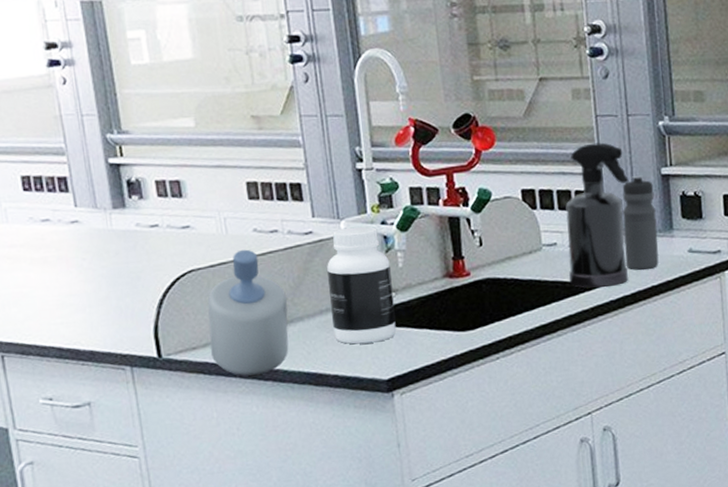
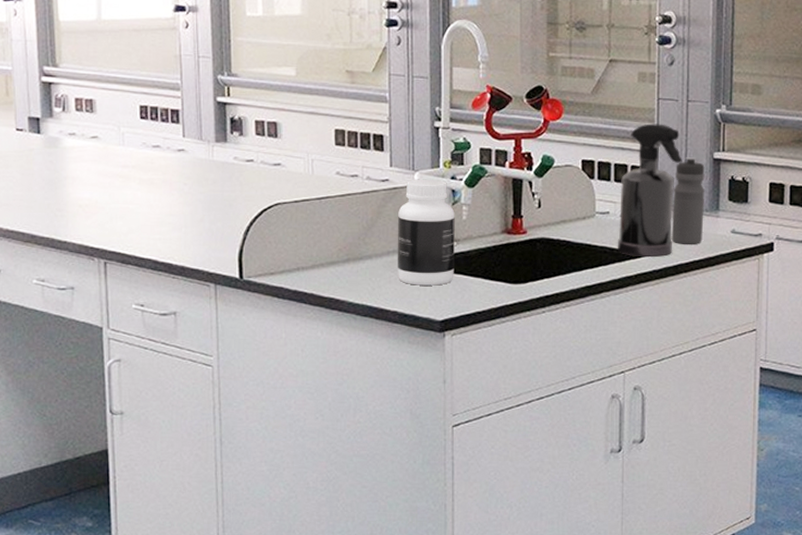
soap dispenser: present [207,249,289,376] -> none [286,189,360,303]

